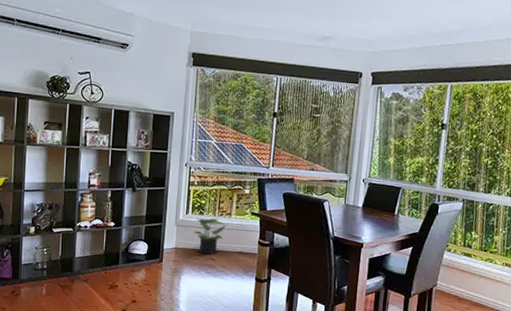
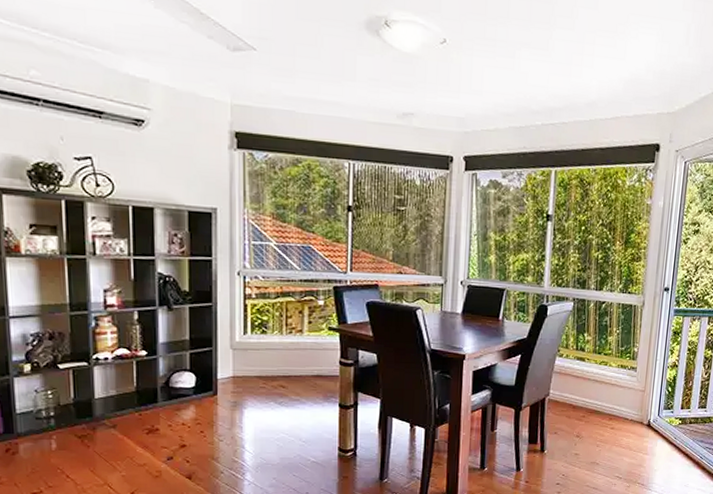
potted plant: present [193,218,226,255] -> none [255,337,297,382]

